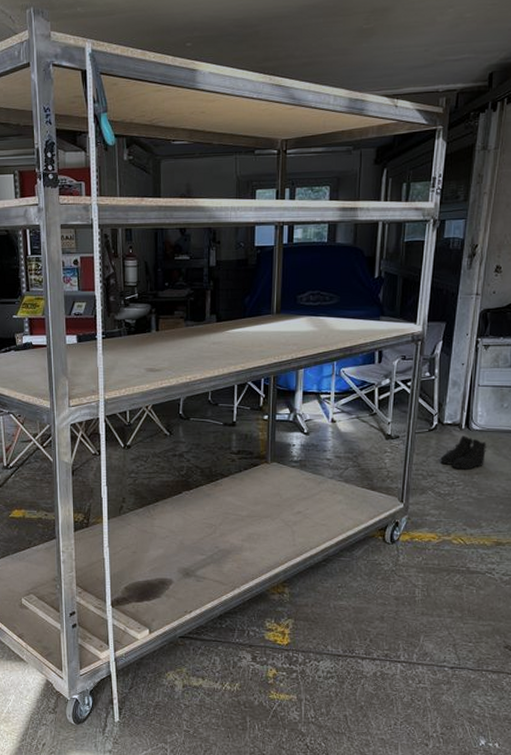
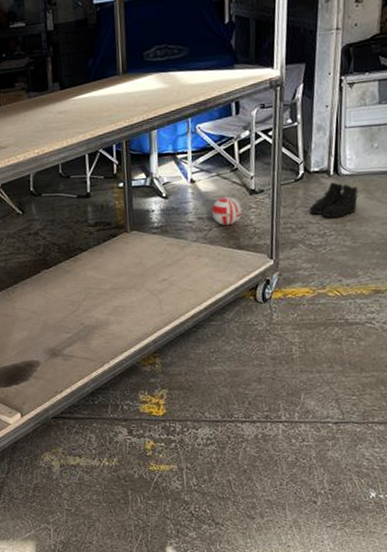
ball: none [348,438,378,466] -> present [211,196,243,225]

